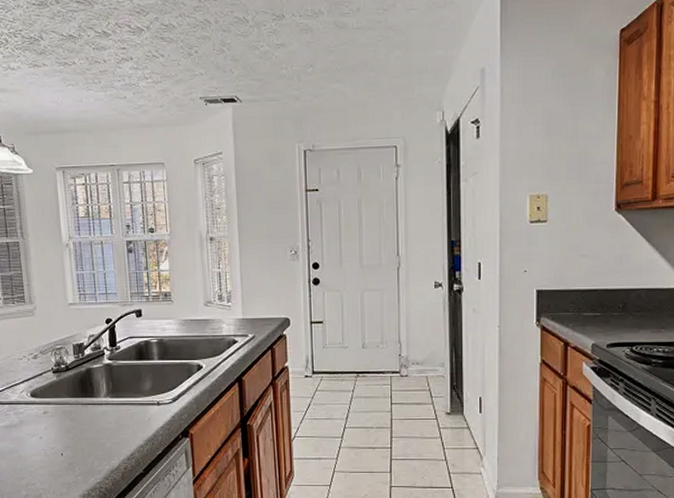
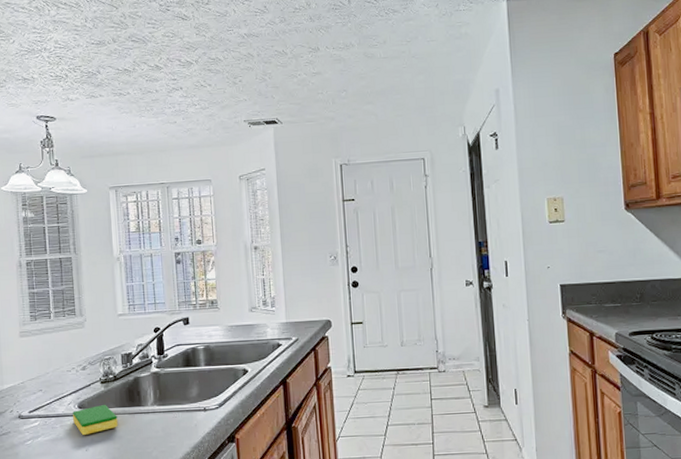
dish sponge: none [25,395,71,423] -> present [73,405,118,435]

